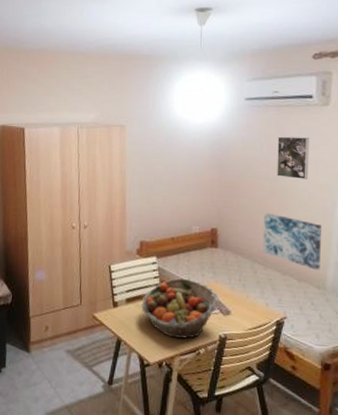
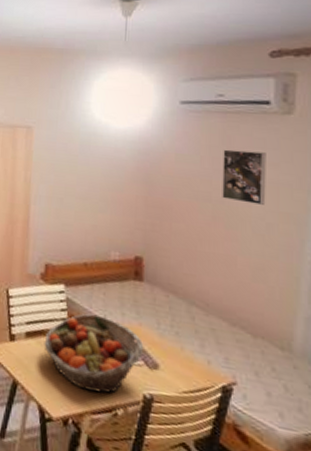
wall art: present [262,212,322,270] -> none [203,242,286,325]

